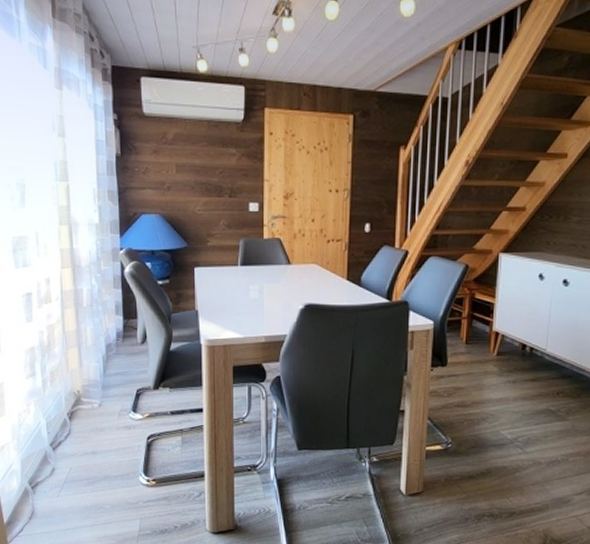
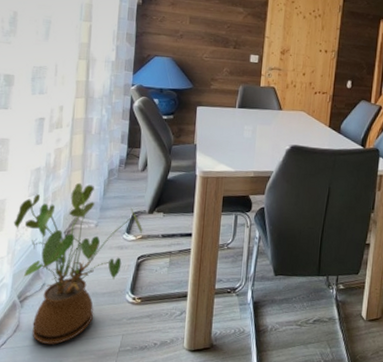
house plant: none [14,360,149,530] -> present [14,182,142,345]

